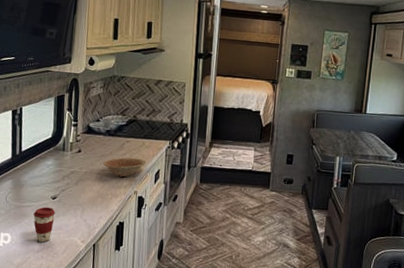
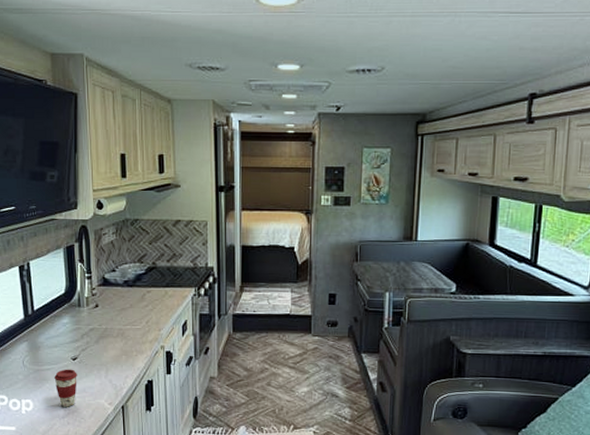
bowl: present [103,157,147,178] -> none [124,309,172,332]

